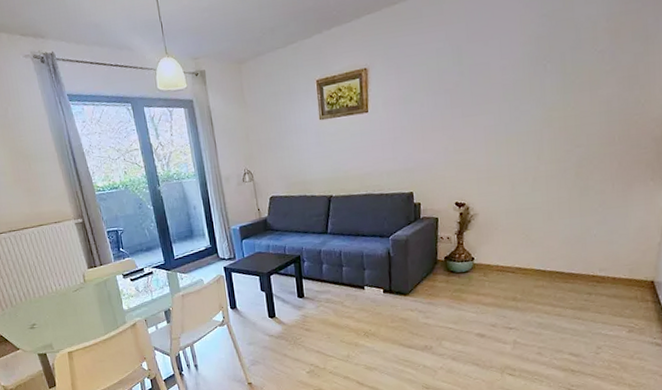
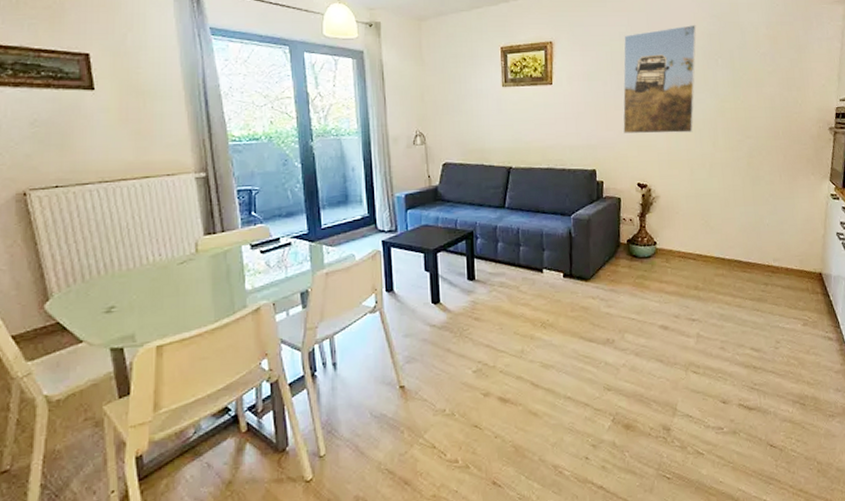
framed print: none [440,28,523,154] -> present [623,24,697,134]

